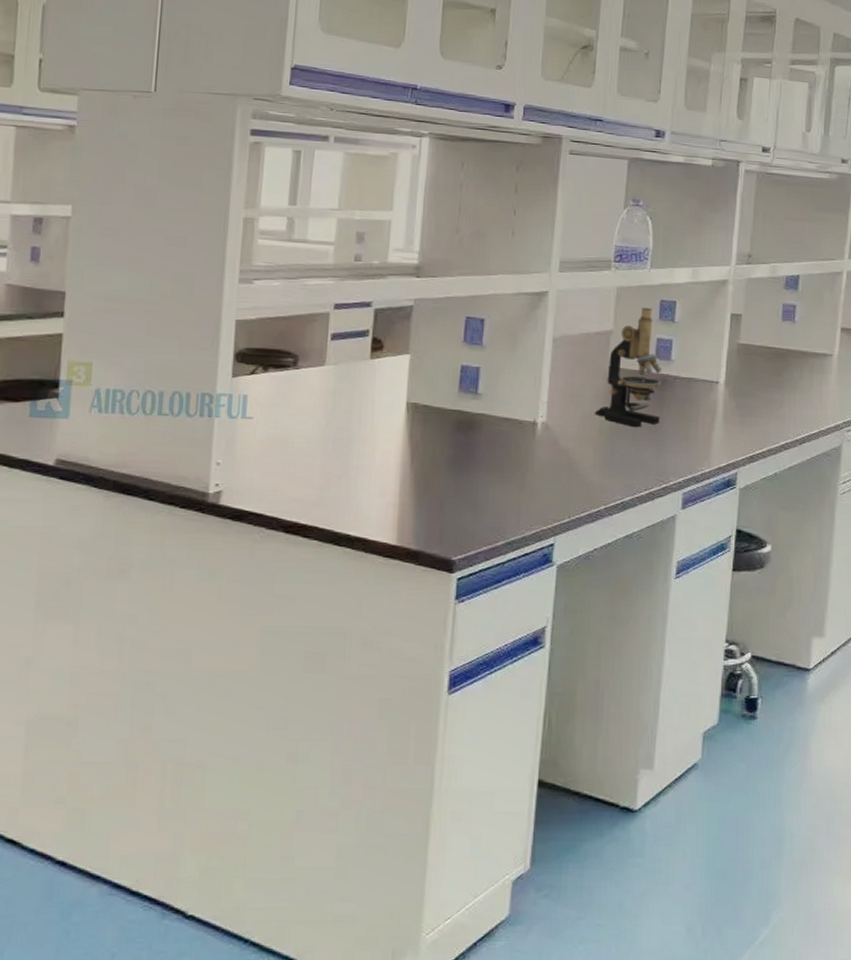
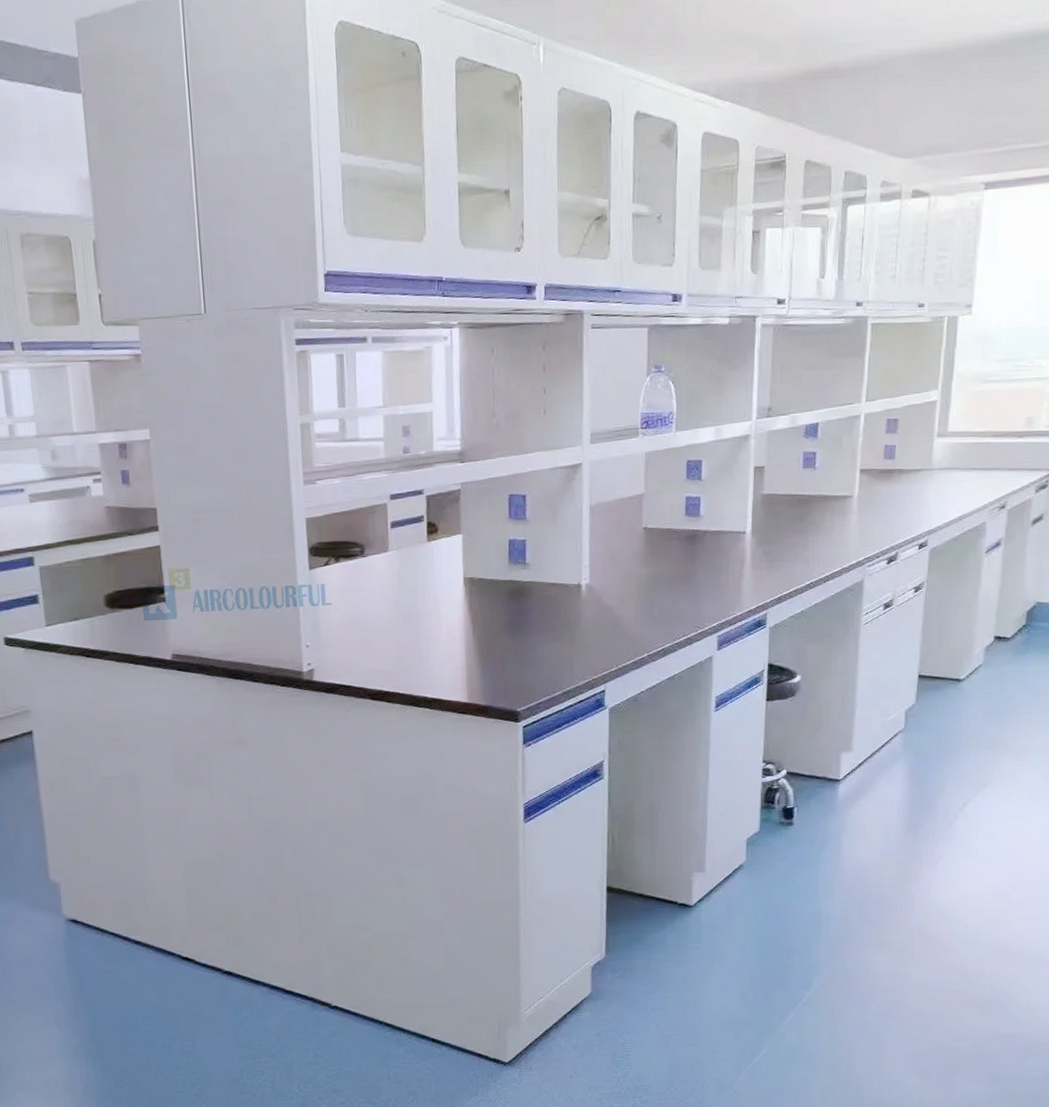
microscope: present [594,308,662,428] -> none [632,469,693,581]

